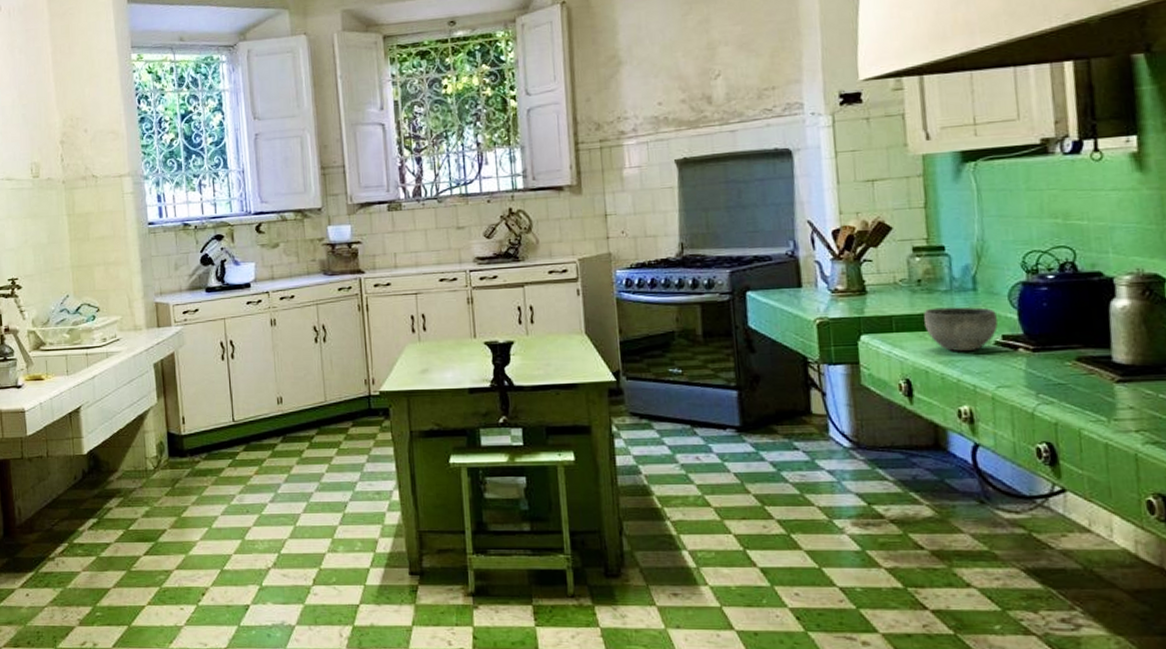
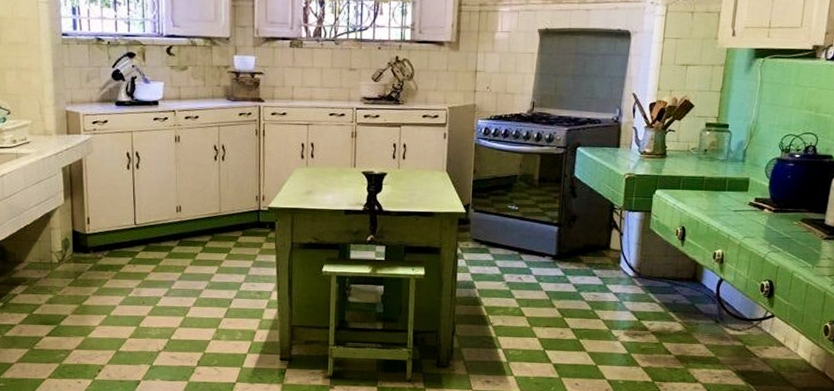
bowl: present [924,307,999,351] -> none [703,173,755,208]

